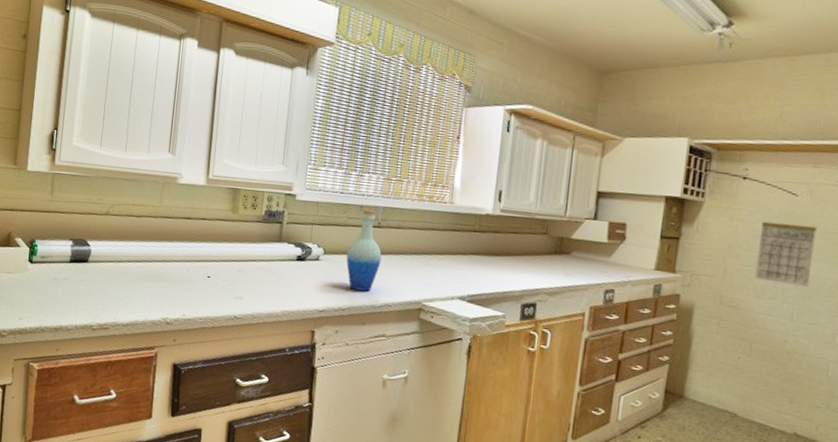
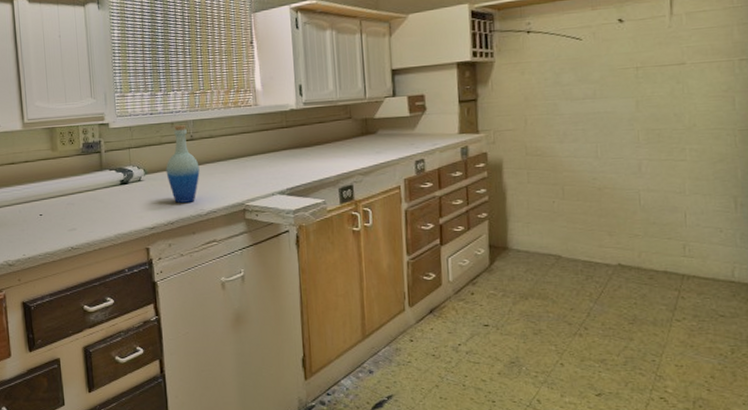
calendar: present [755,221,818,287] -> none [551,65,607,125]

